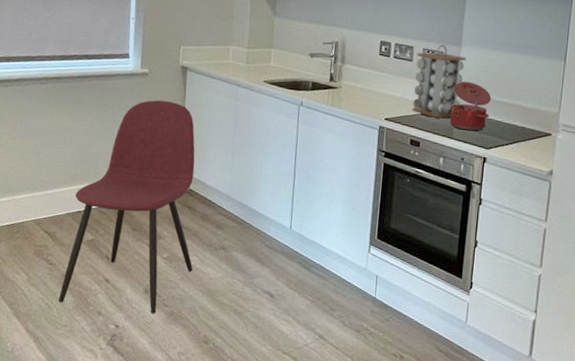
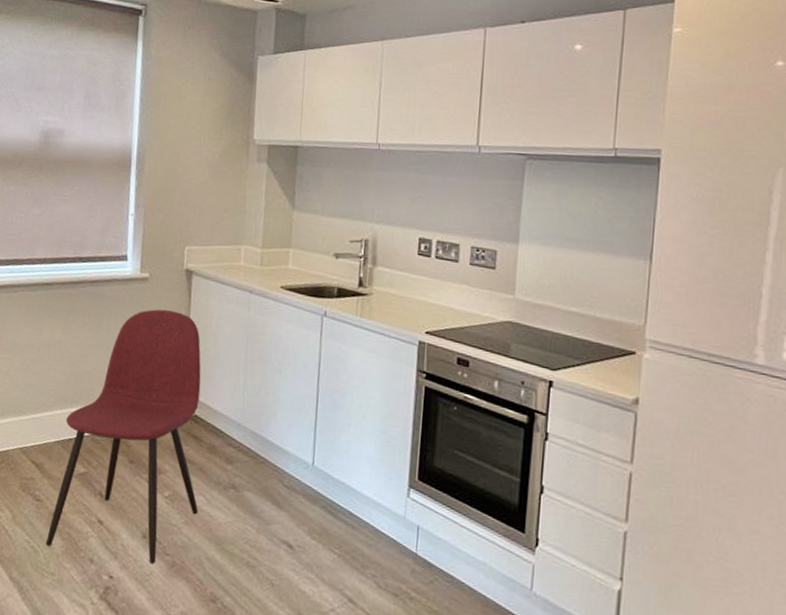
spice rack: present [411,44,467,119] -> none [458,241,525,332]
cooking pot: present [449,81,492,131] -> none [505,286,558,348]

